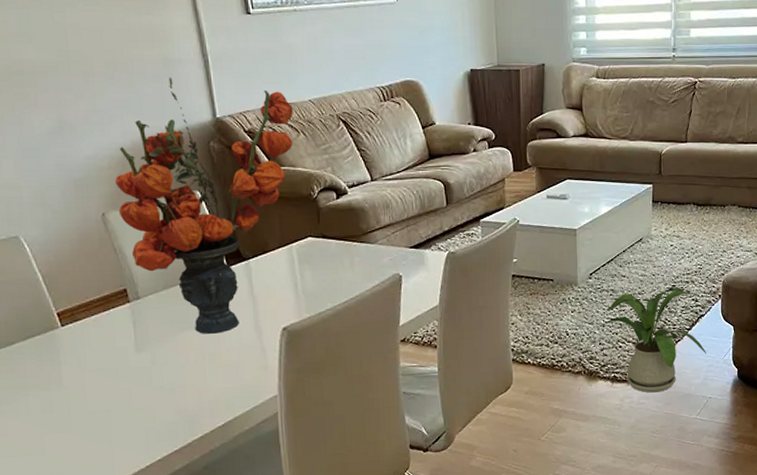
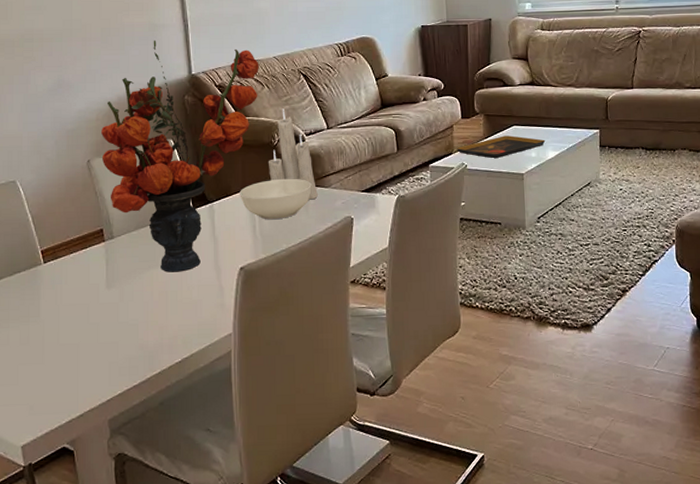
bowl: none [278,233,357,278] -> present [240,178,312,220]
candle: none [307,158,363,257] -> present [268,108,318,200]
decorative tray: none [508,190,599,214] -> present [456,135,546,159]
house plant: present [596,286,707,393] -> none [545,230,663,341]

